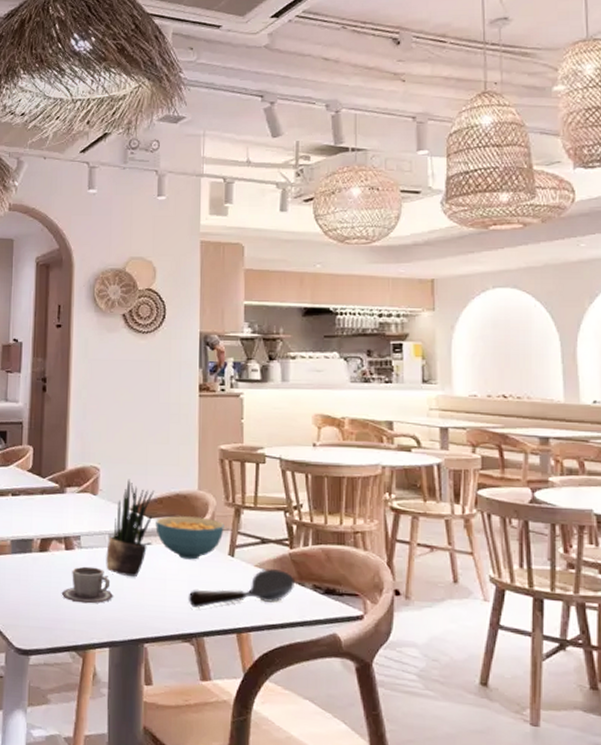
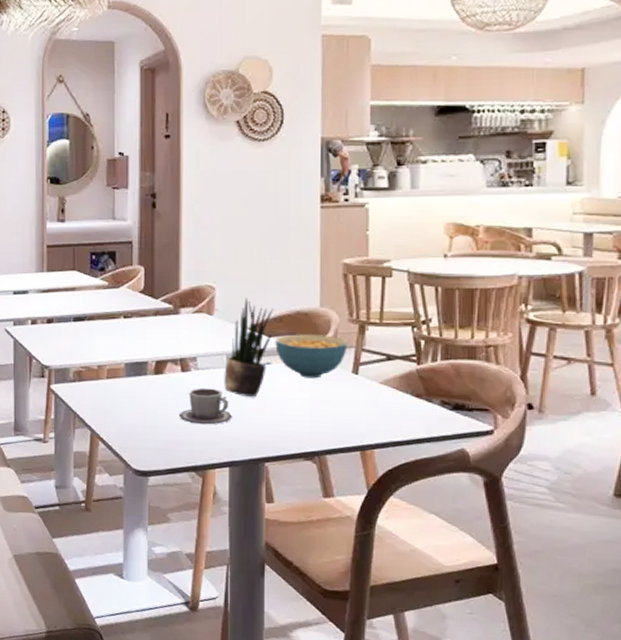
spoon: present [188,569,294,609] -> none [309,386,421,428]

